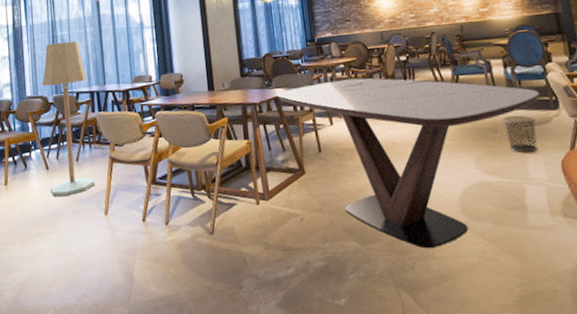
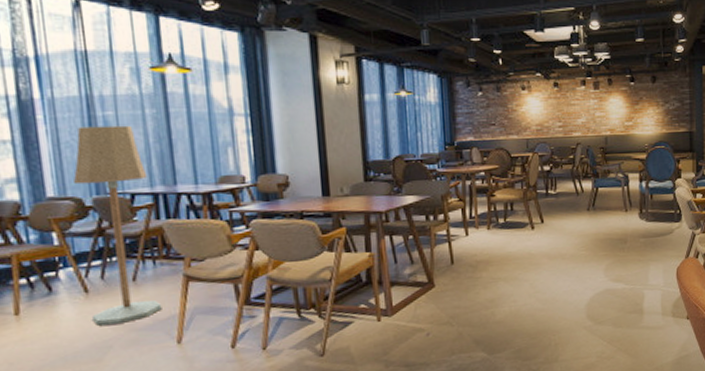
dining table: present [276,78,540,249] -> none [406,187,667,354]
waste bin: present [503,115,538,153] -> none [633,227,660,262]

